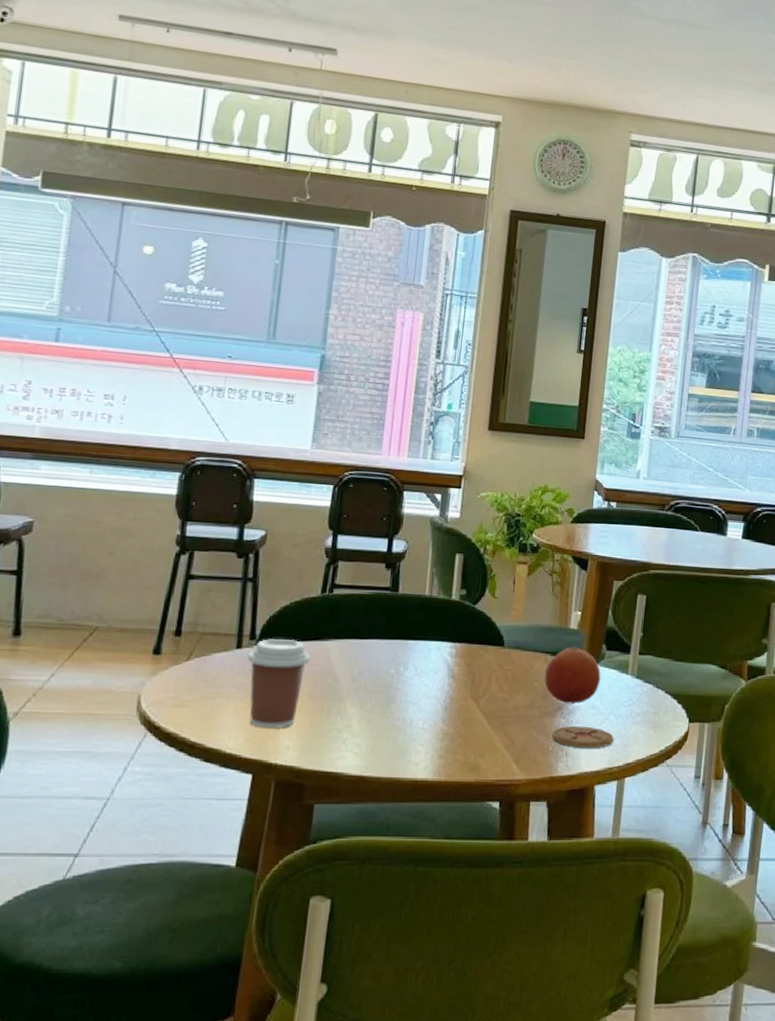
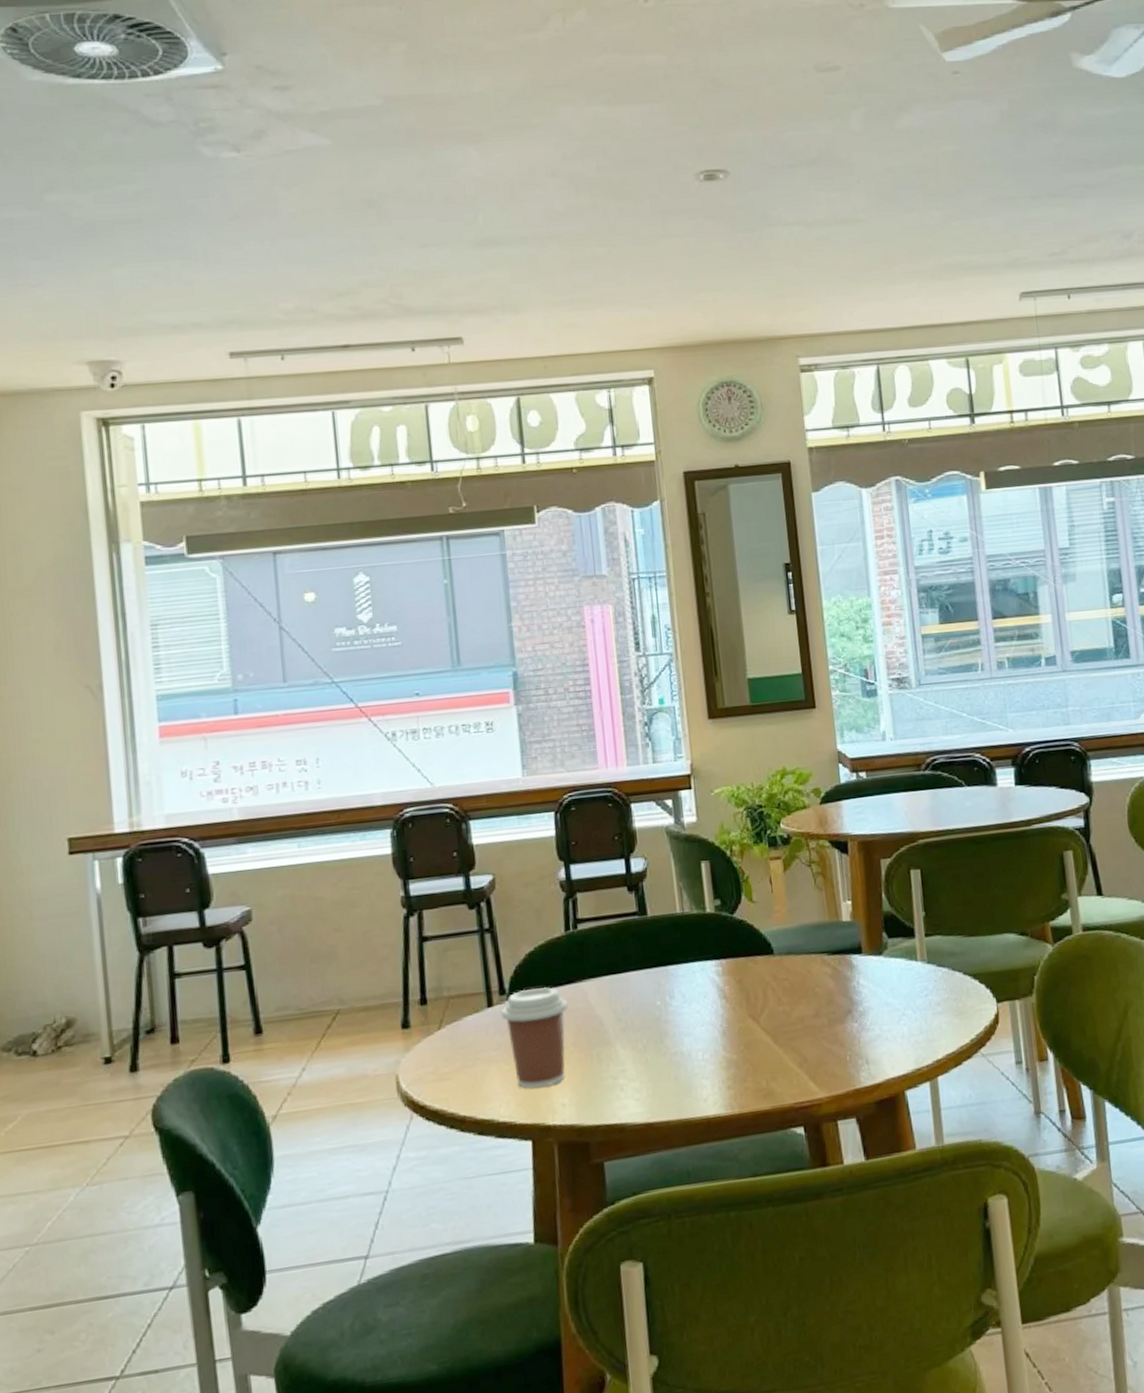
fruit: present [544,646,602,704] -> none [824,940,889,1006]
coaster: present [552,725,615,749] -> none [846,1026,917,1053]

